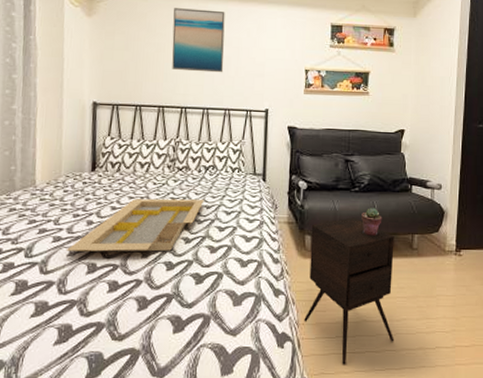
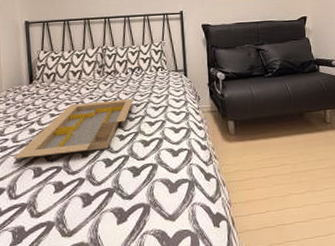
side table: present [304,217,395,365] -> none [232,100,320,237]
potted succulent: present [361,208,383,236] -> none [277,90,296,116]

